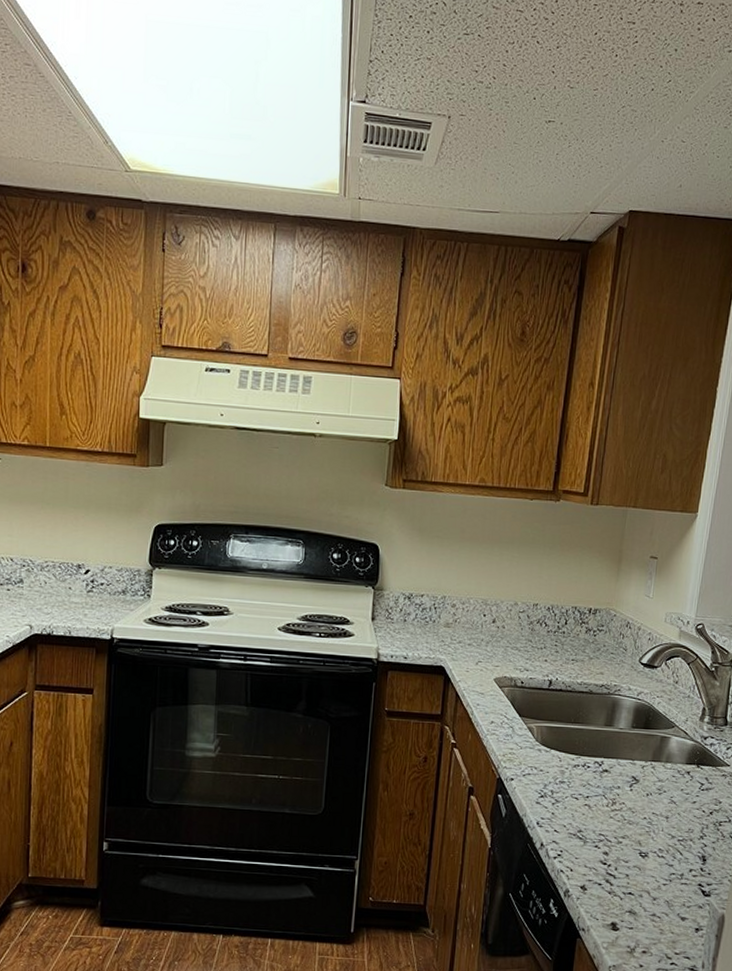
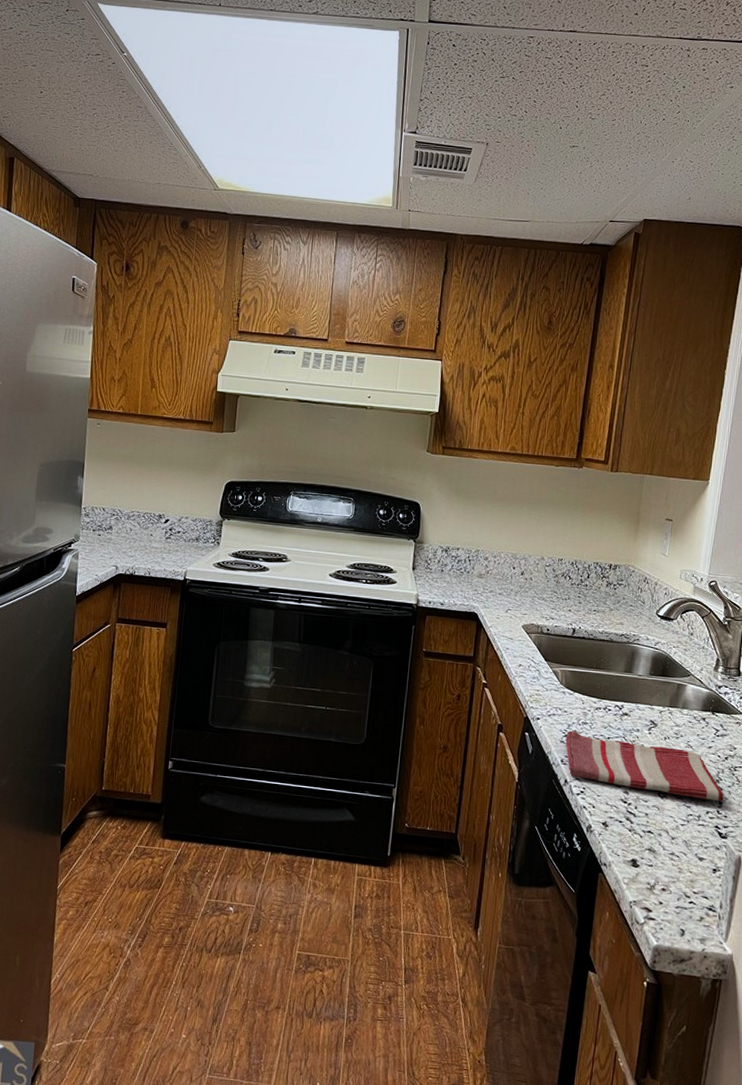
dish towel: none [541,790,708,859] -> present [565,730,724,802]

